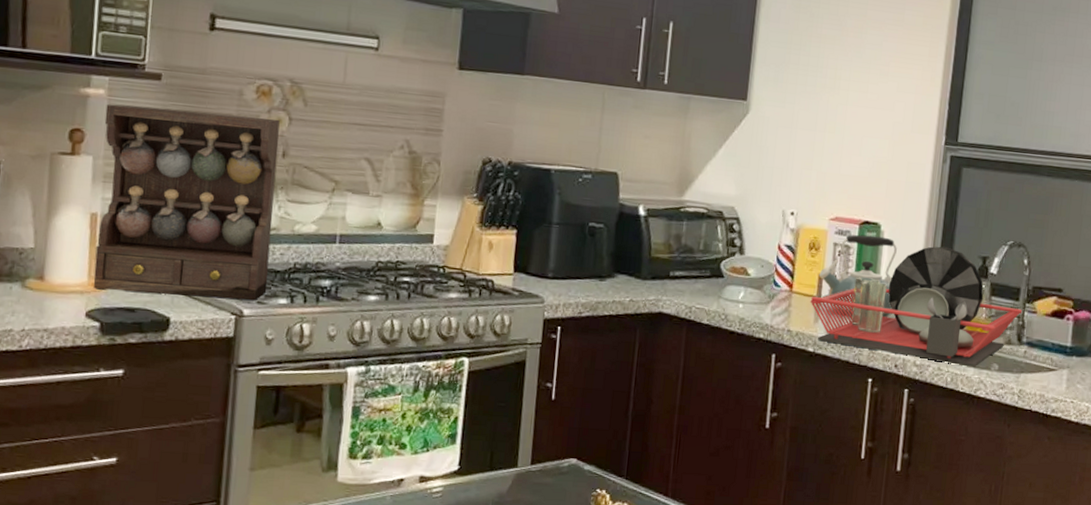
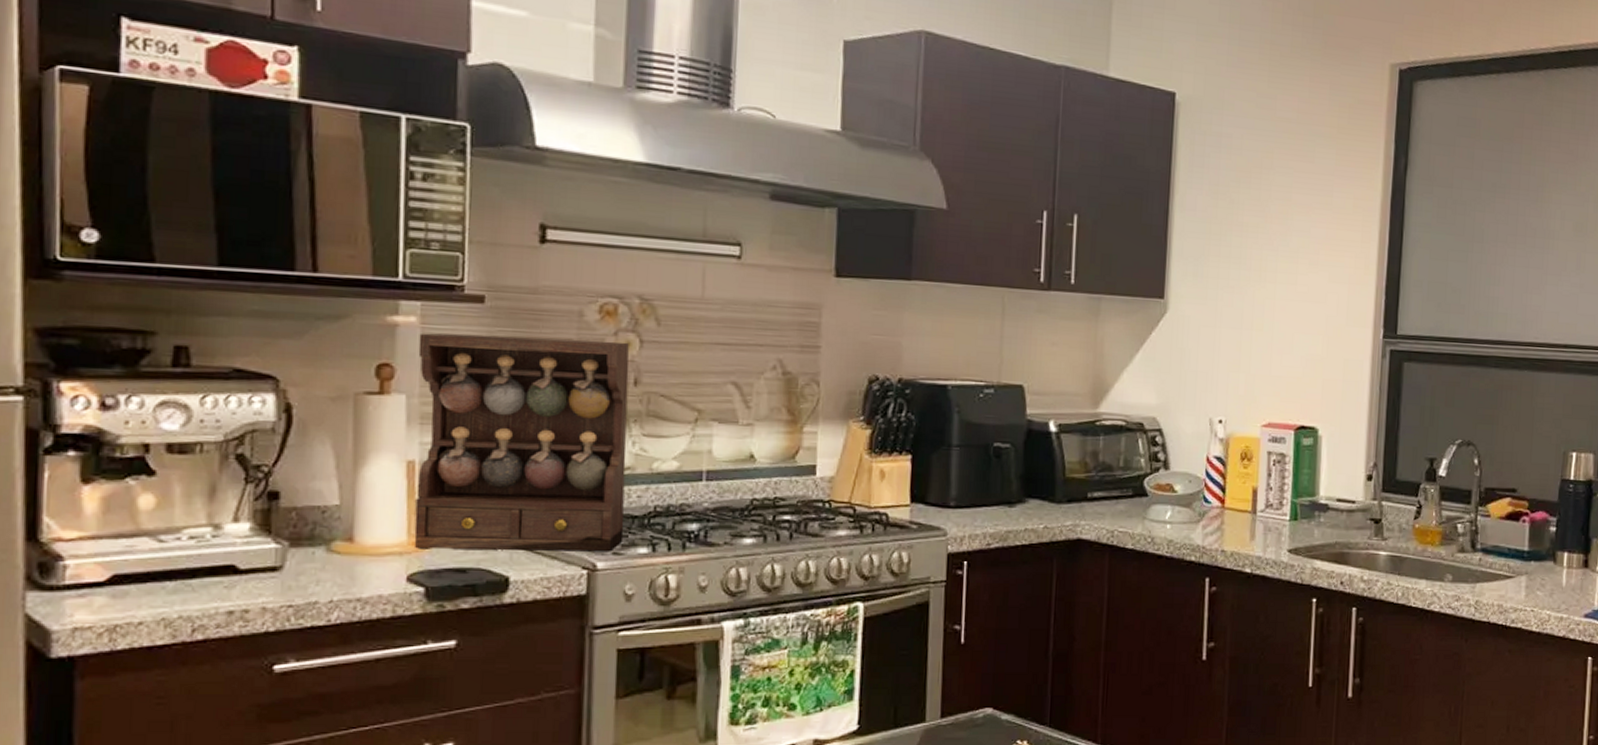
dish rack: present [810,246,1023,368] -> none [1244,449,1475,580]
kettle: present [819,234,897,318] -> none [1253,441,1337,531]

